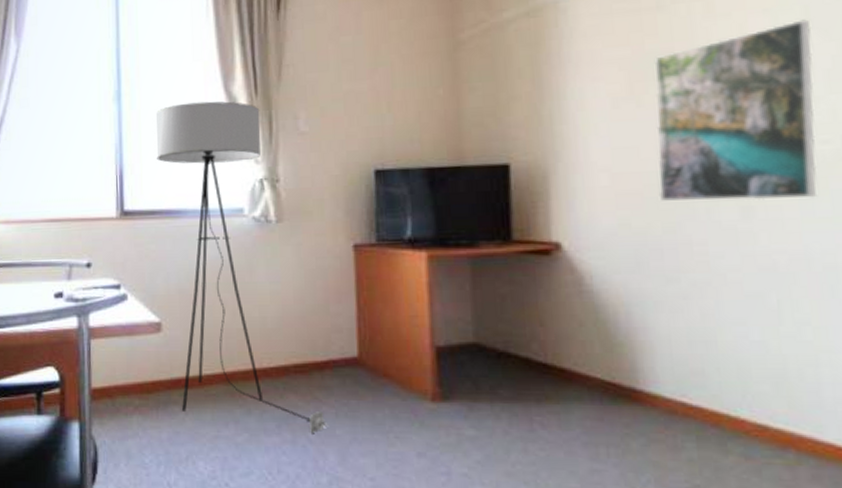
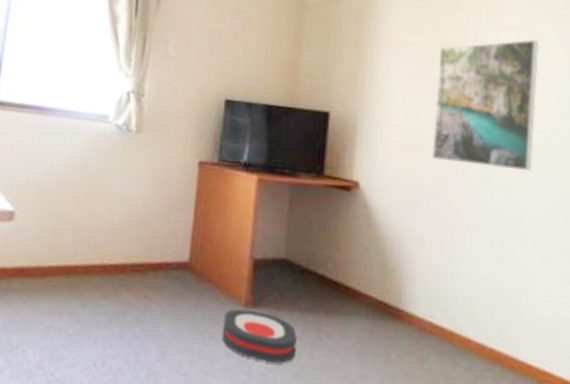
floor lamp: present [155,101,330,434] -> none [21,11,155,330]
robot vacuum: none [408,403,504,462] -> present [221,308,297,364]

